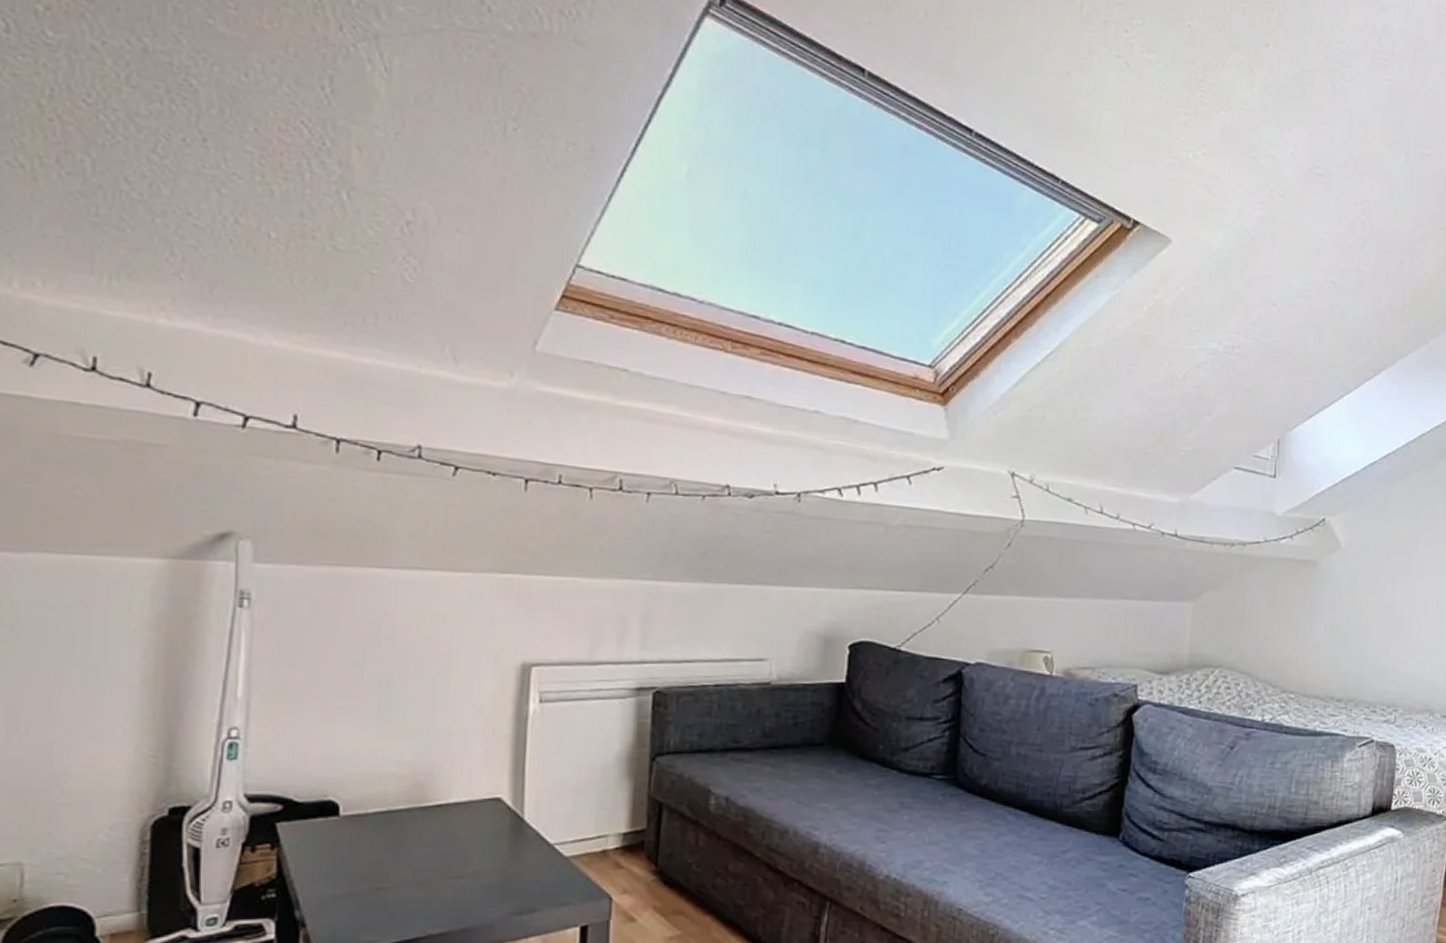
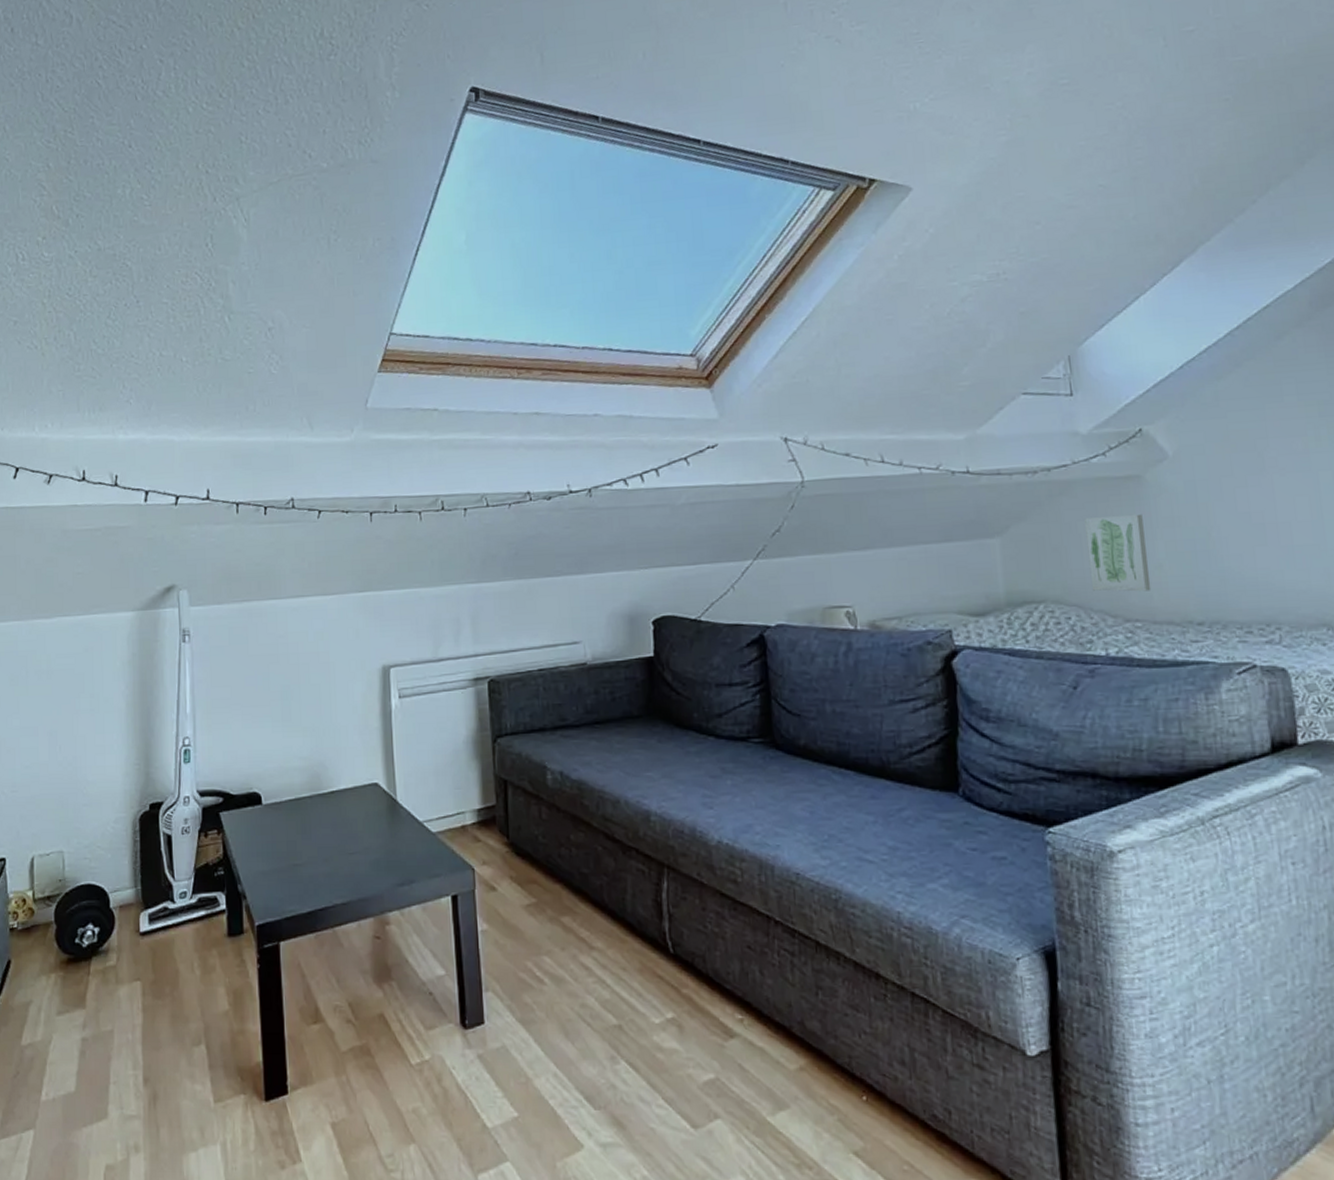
wall art: none [1260,594,1312,667] -> present [1085,513,1152,592]

